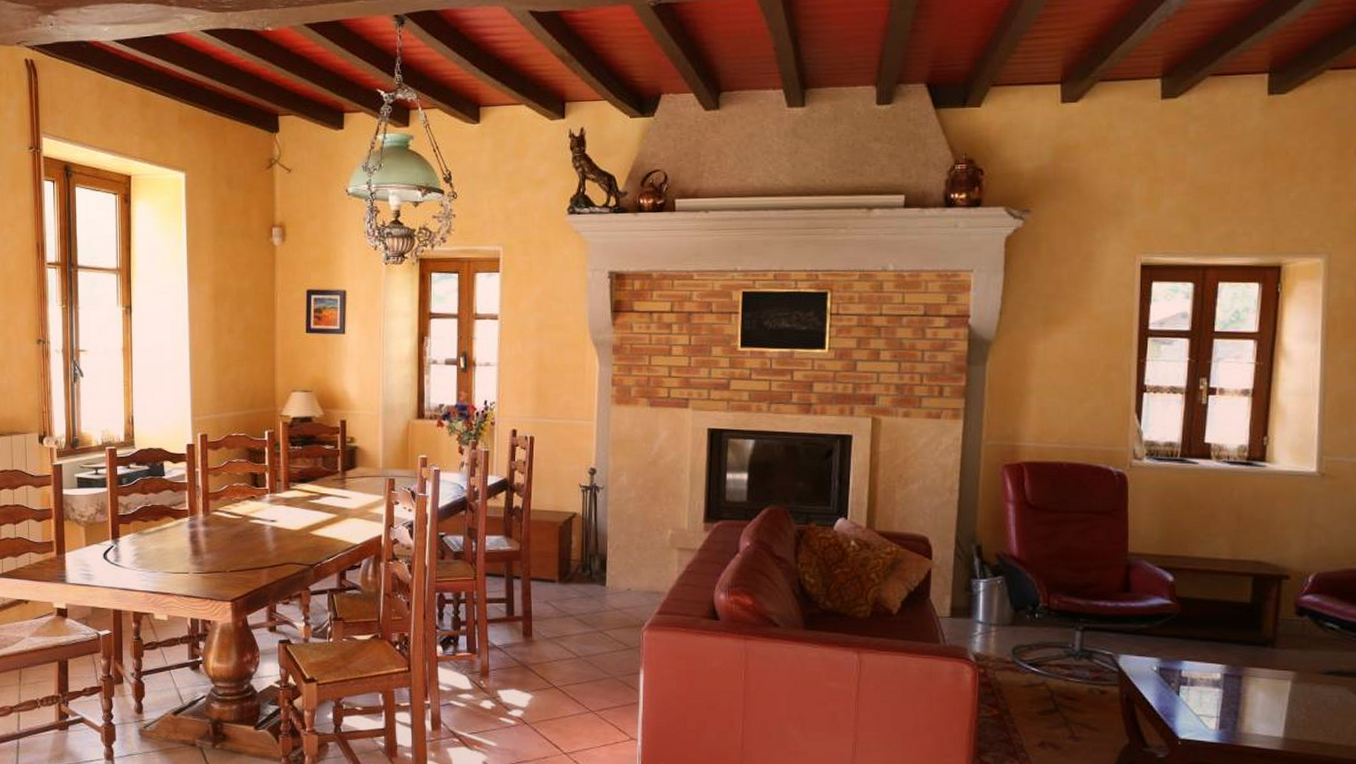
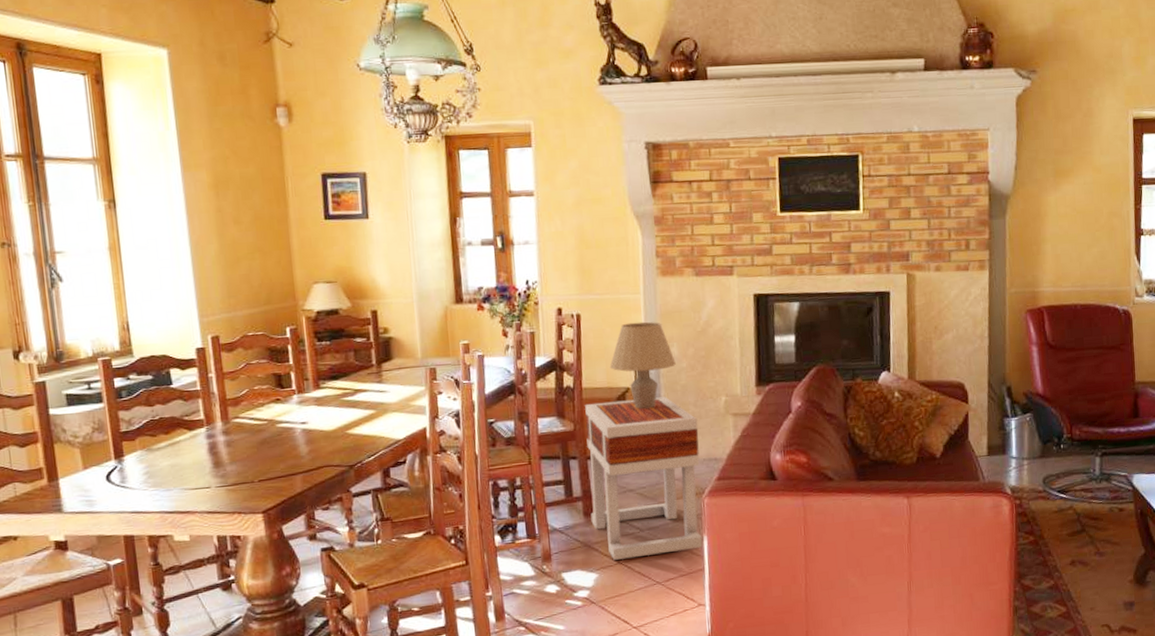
side table: none [530,525,642,684] -> present [585,397,703,560]
table lamp: none [558,448,624,535] -> present [609,321,676,409]

